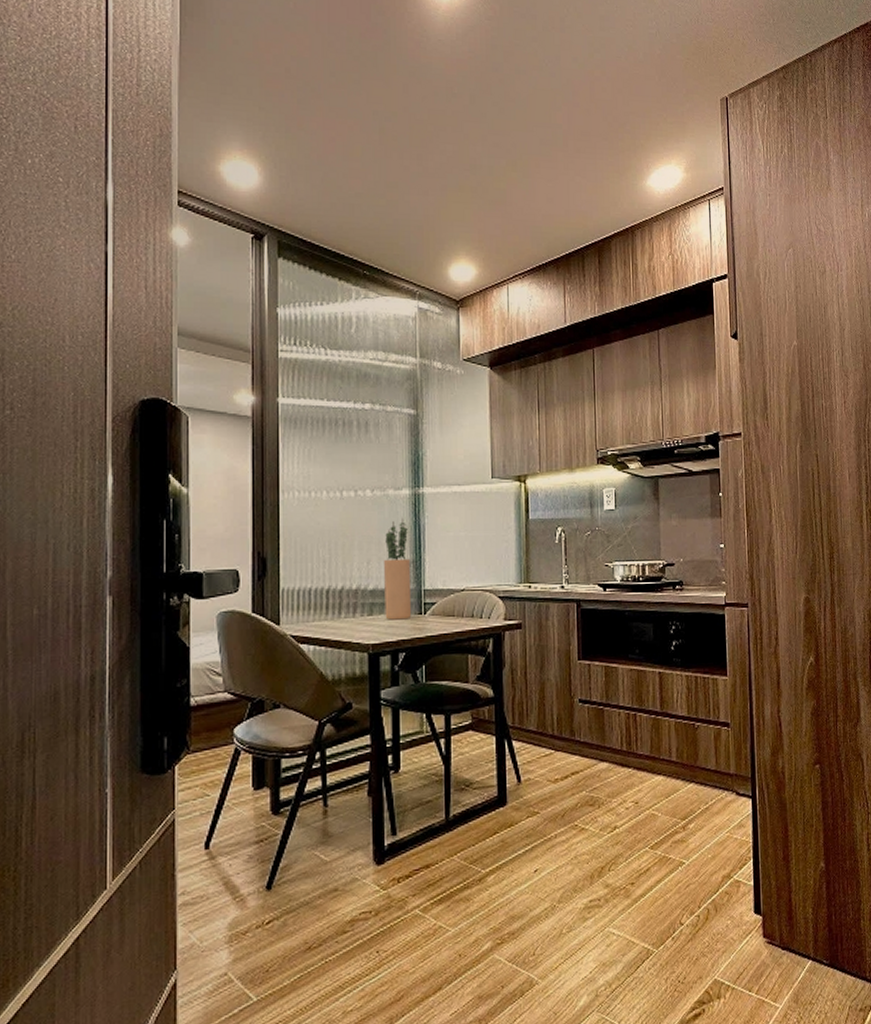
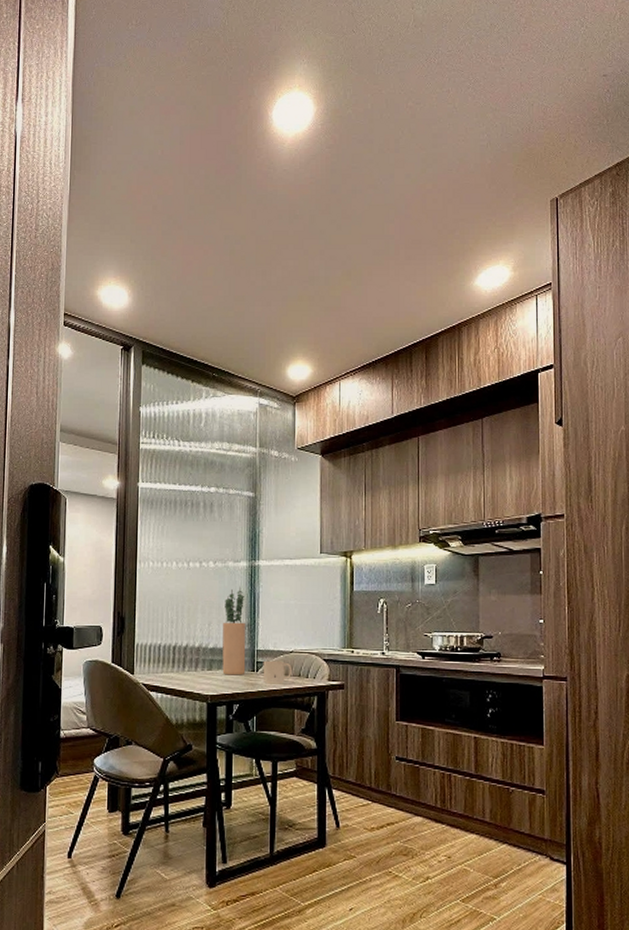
mug: none [431,600,465,628] -> present [263,660,293,684]

